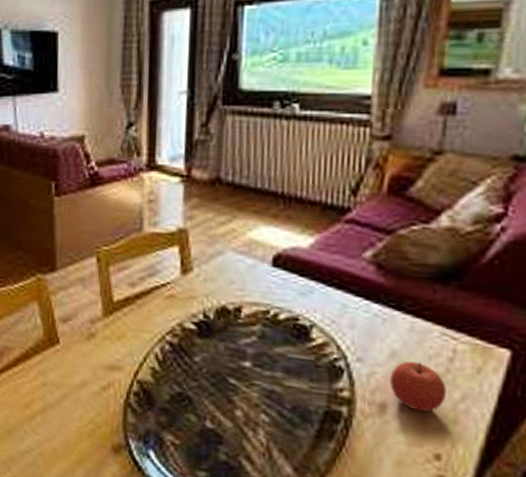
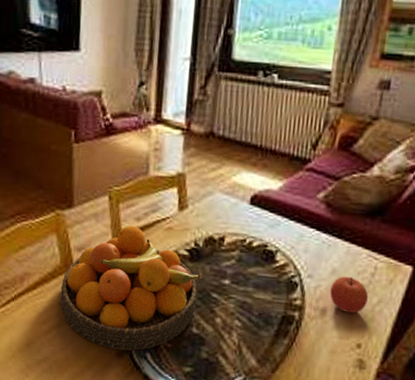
fruit bowl: none [44,292,216,447] -> present [60,225,203,352]

